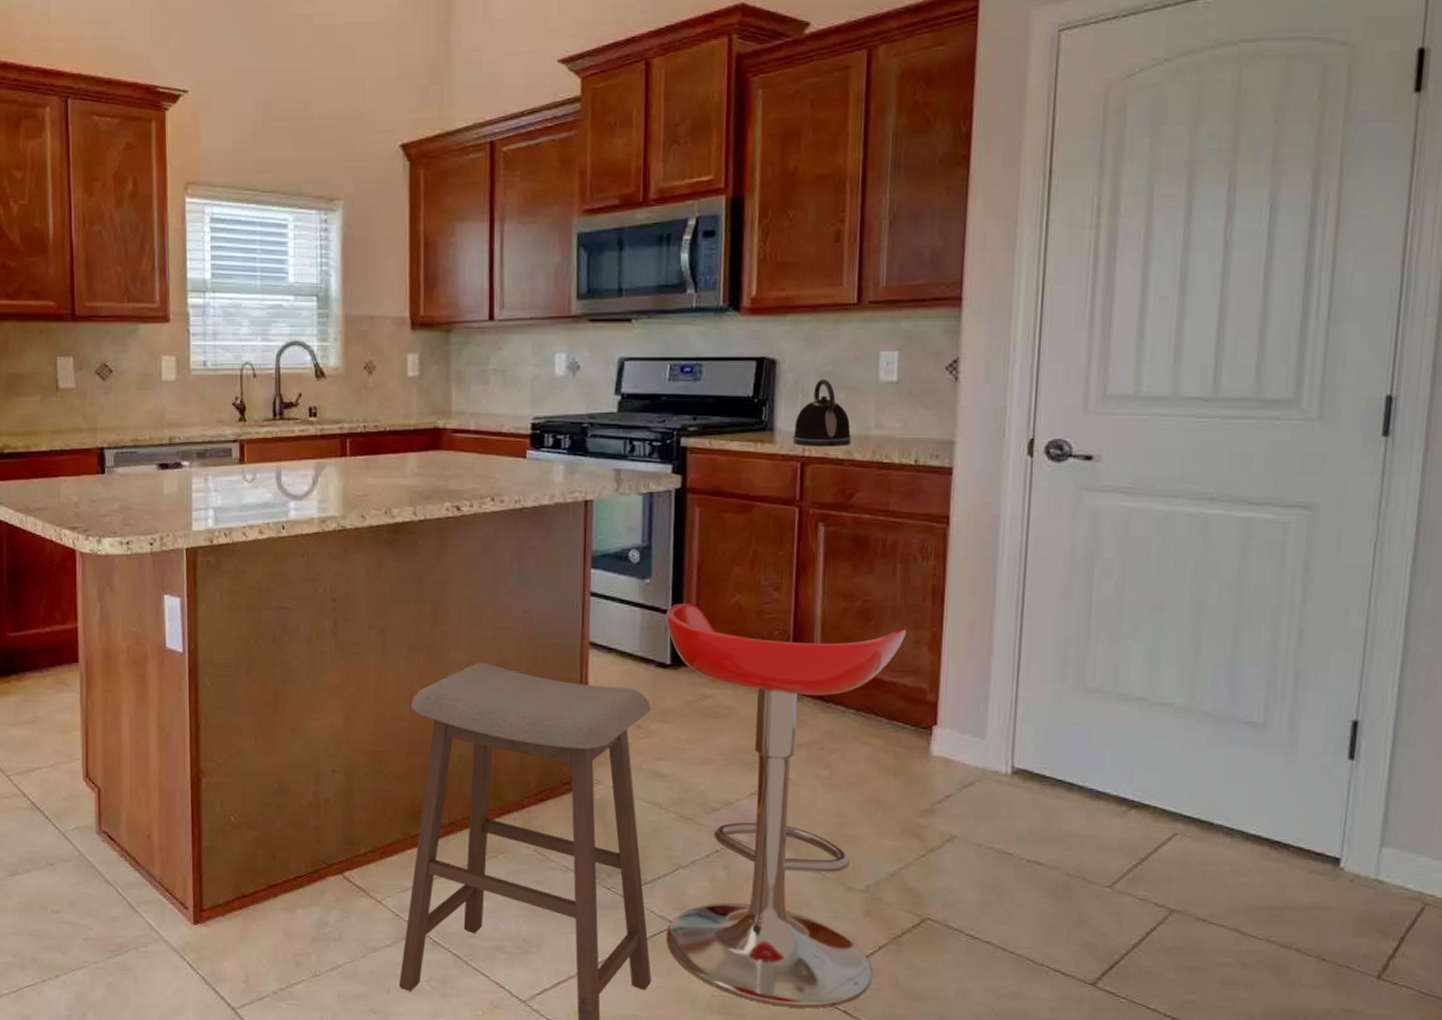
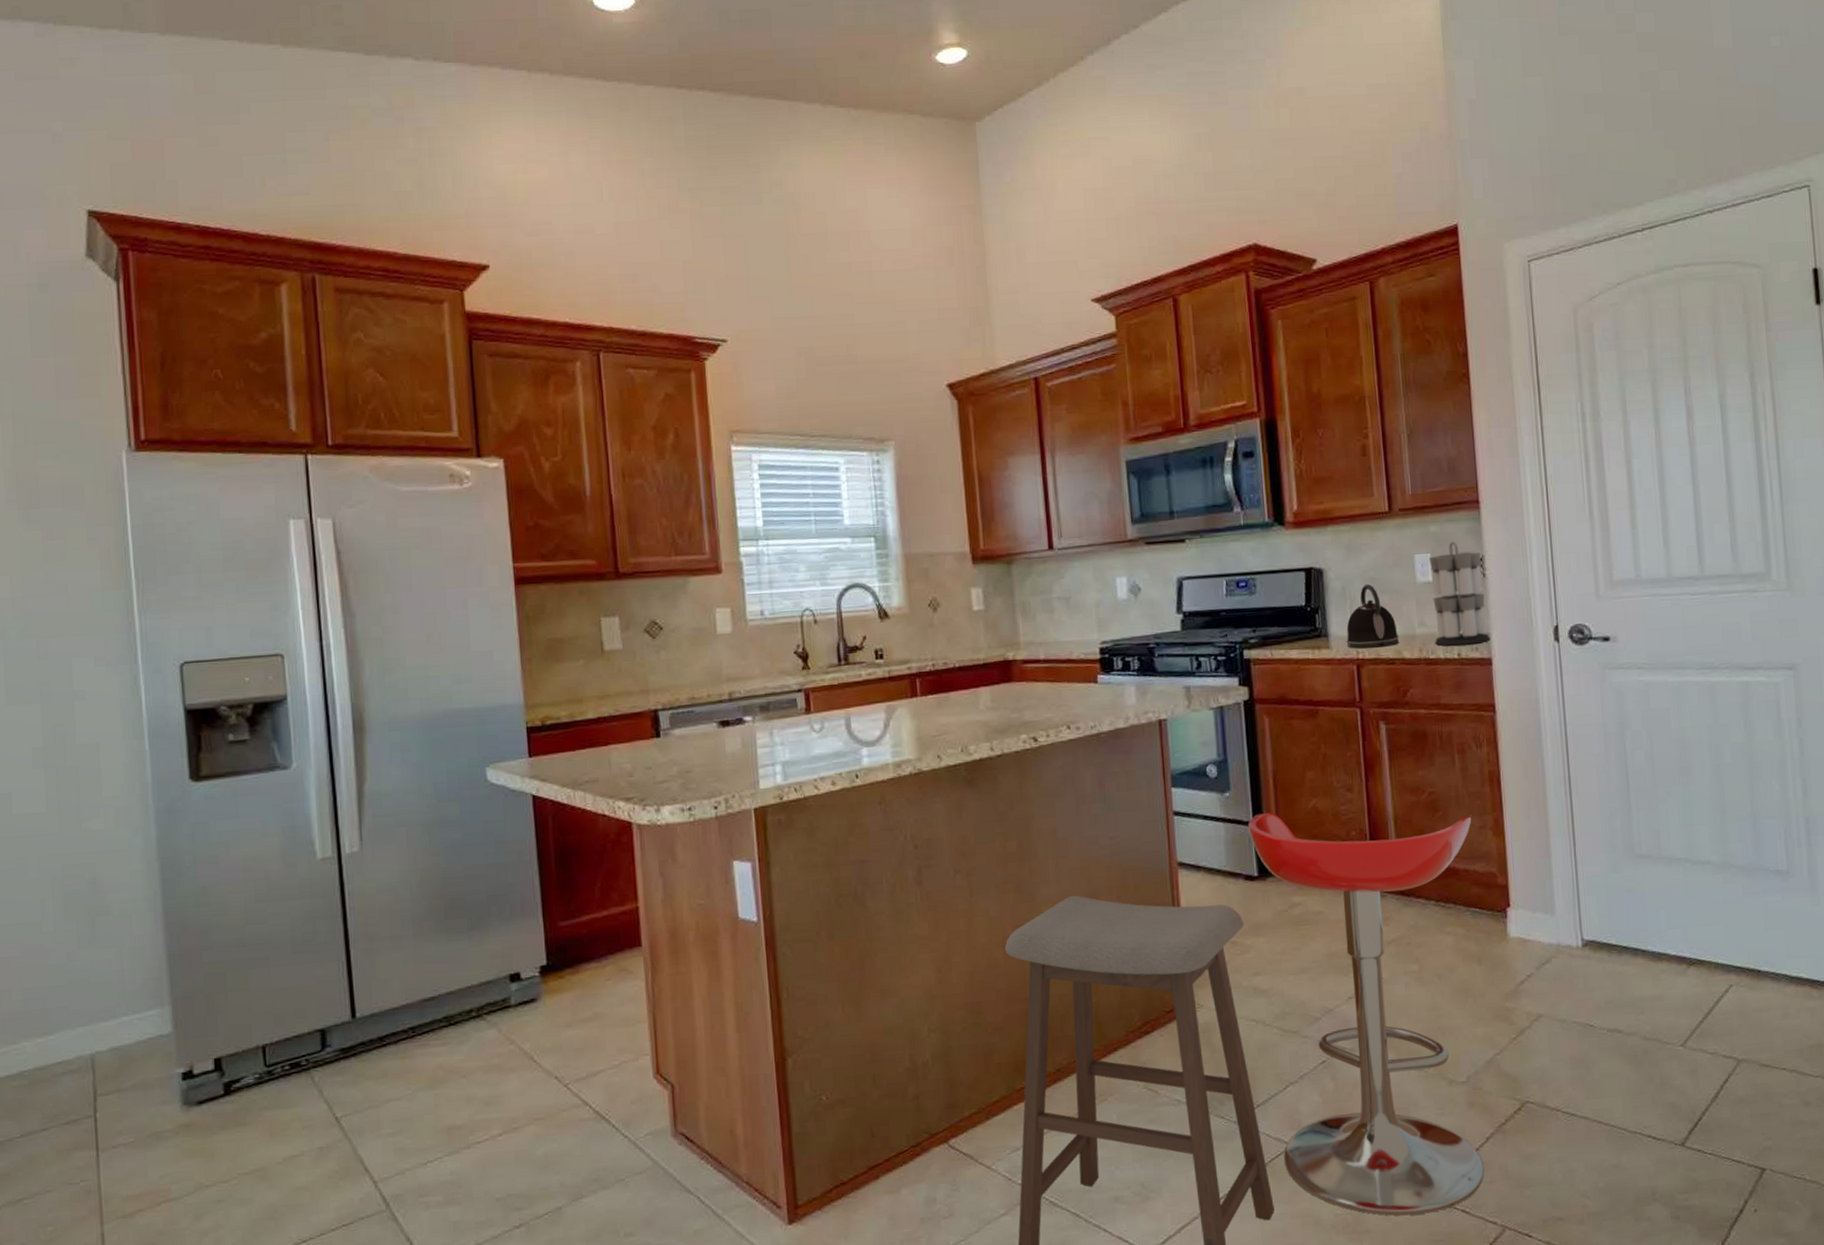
spice rack: none [891,339,957,451] -> present [1428,541,1490,646]

